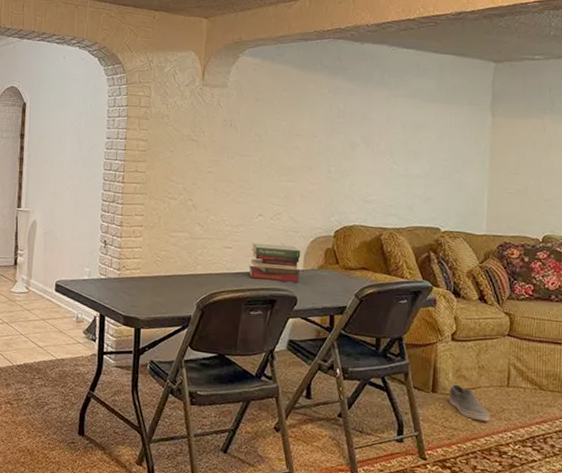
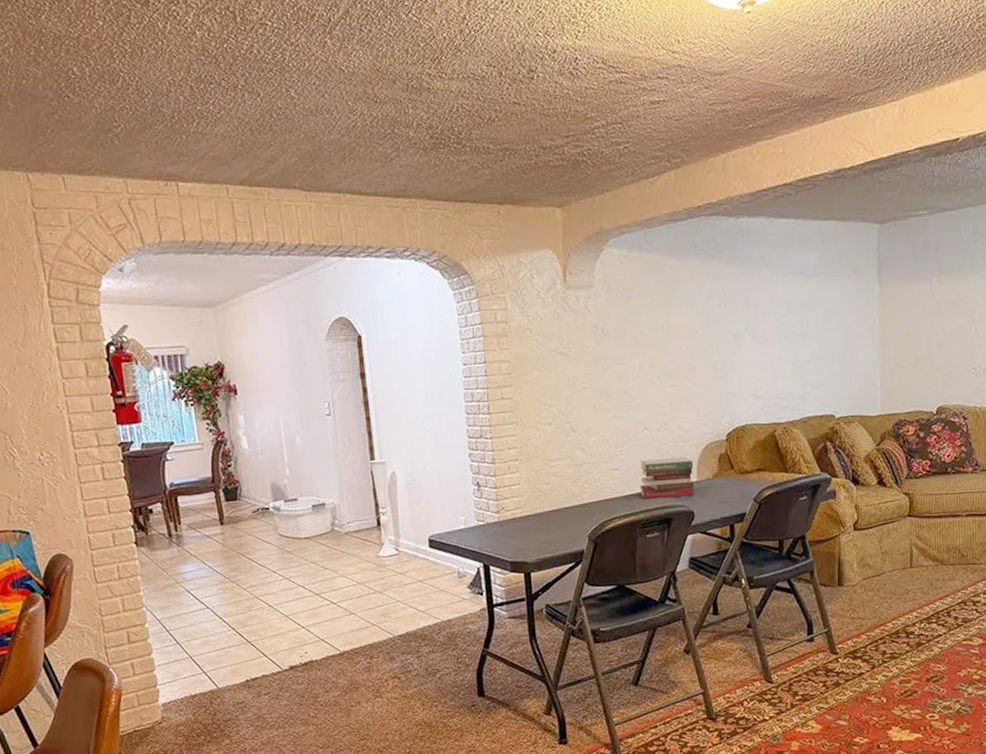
shoe: present [448,384,490,422] -> none [854,574,896,606]

